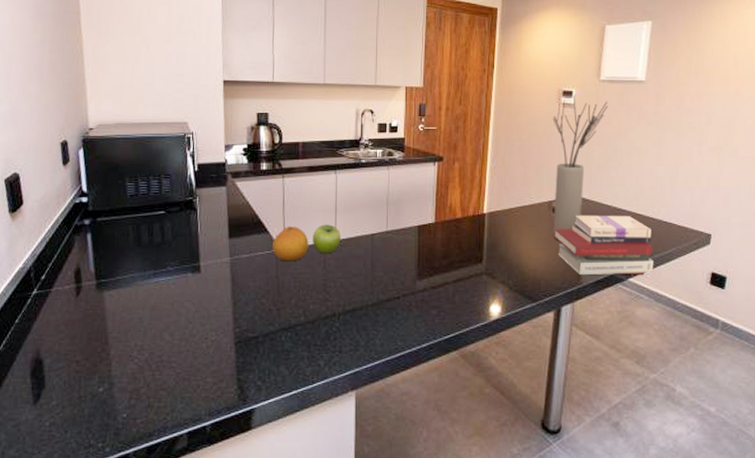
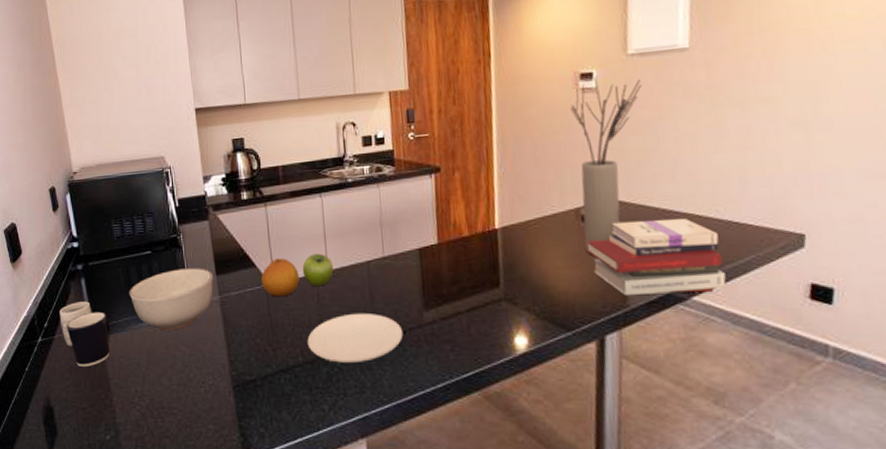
mug: none [59,256,96,300] -> present [59,301,92,347]
mug: none [65,267,115,321] -> present [66,311,111,368]
bowl: none [137,230,226,288] -> present [129,268,214,331]
plate: none [310,279,398,324] -> present [307,312,404,364]

